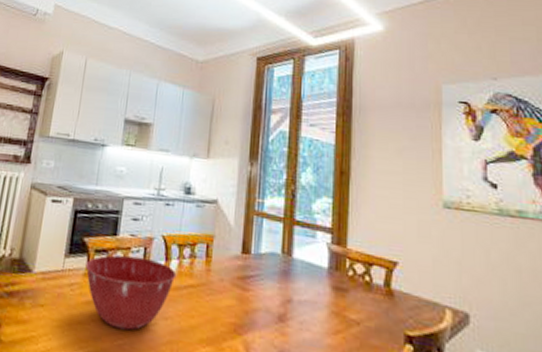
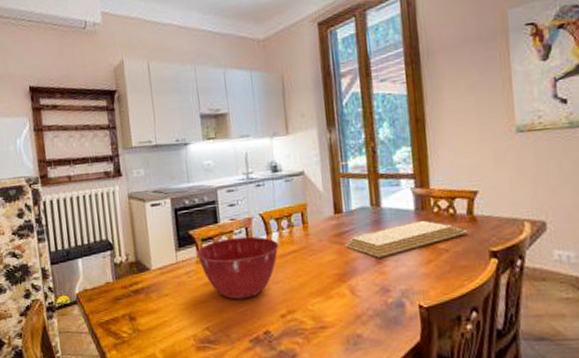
cutting board: none [248,281,383,316] -> present [345,220,468,258]

